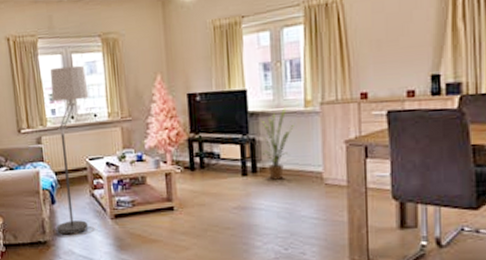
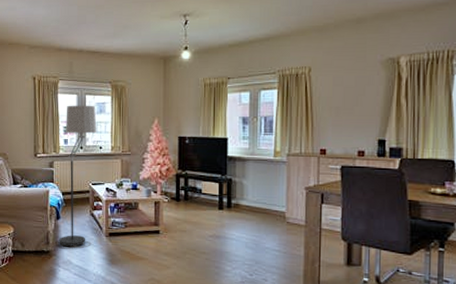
house plant: present [260,108,294,180] -> none [236,156,264,215]

